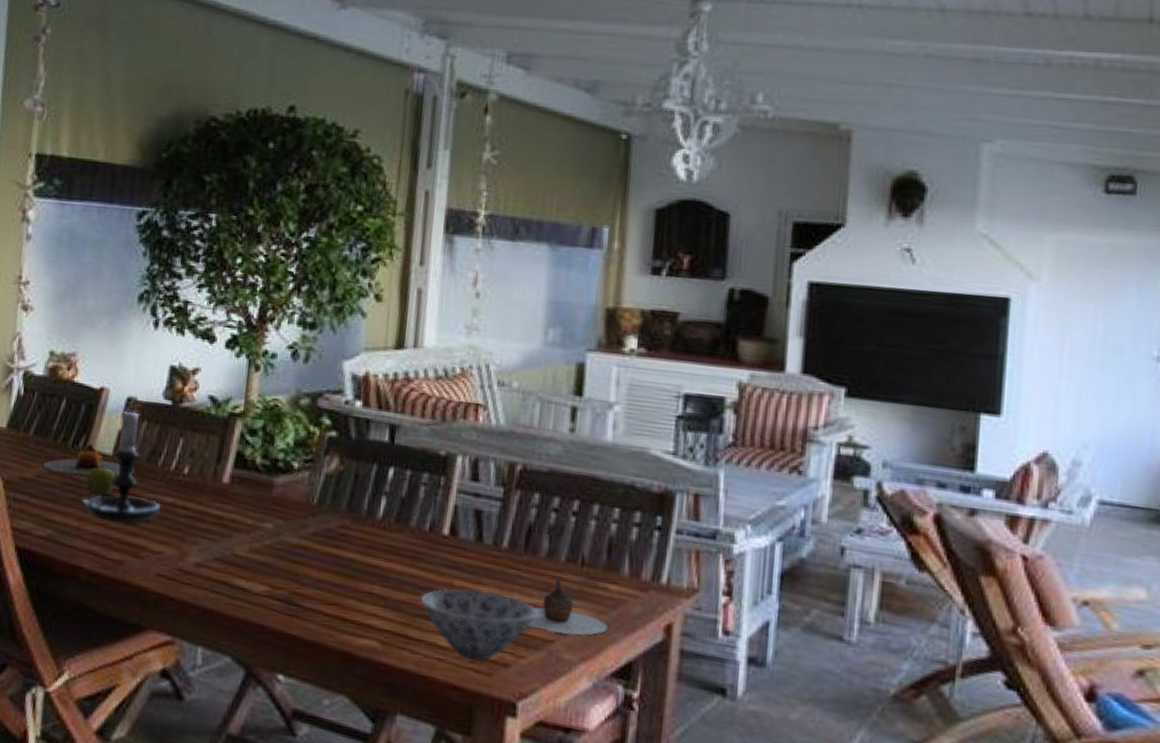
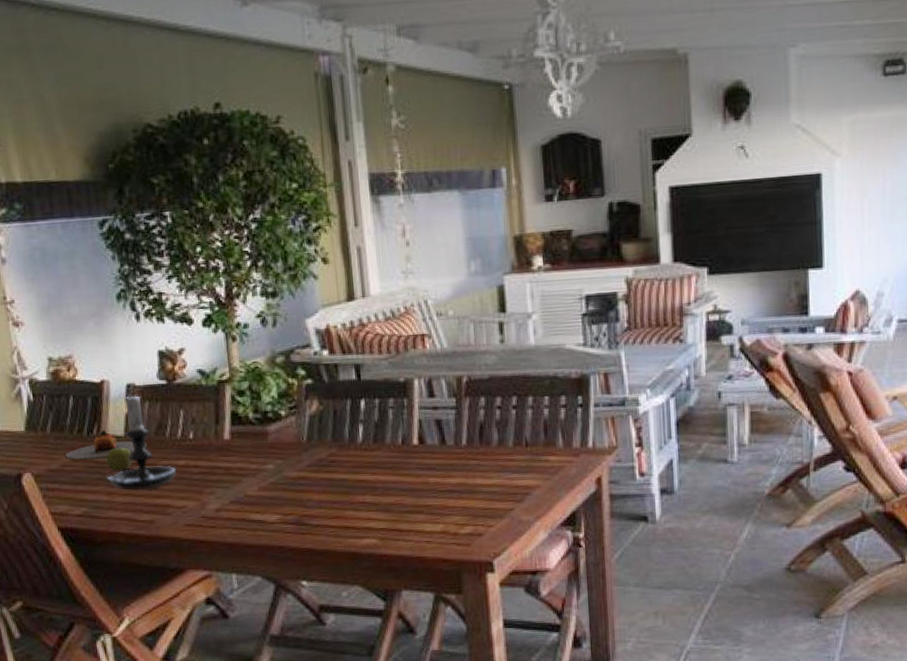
bowl: present [420,588,537,662] -> none [404,482,497,537]
teapot: present [528,577,608,635] -> none [492,459,553,502]

